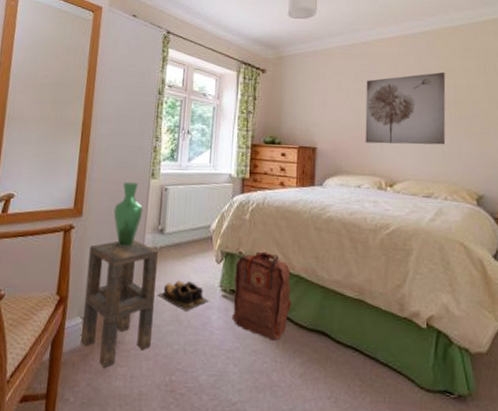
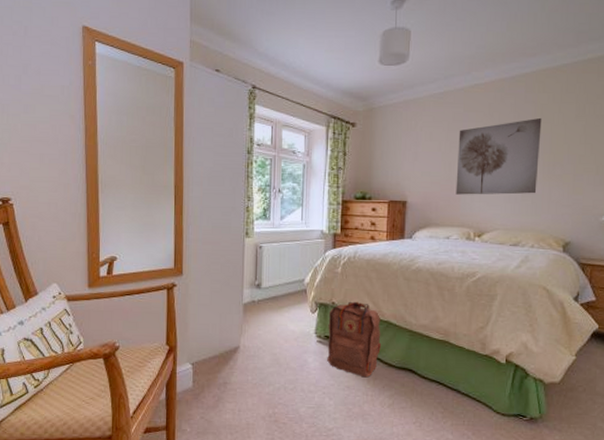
side table: present [81,240,158,368] -> none [191,295,256,404]
vase: present [113,181,143,248] -> none [212,241,240,302]
shoes: present [157,280,209,311] -> none [258,329,305,355]

